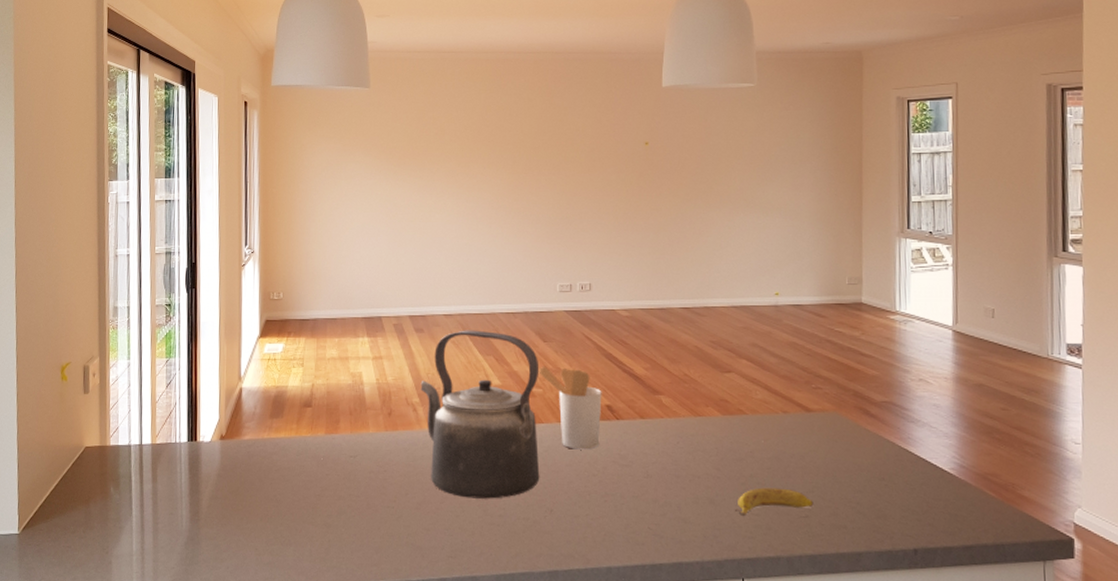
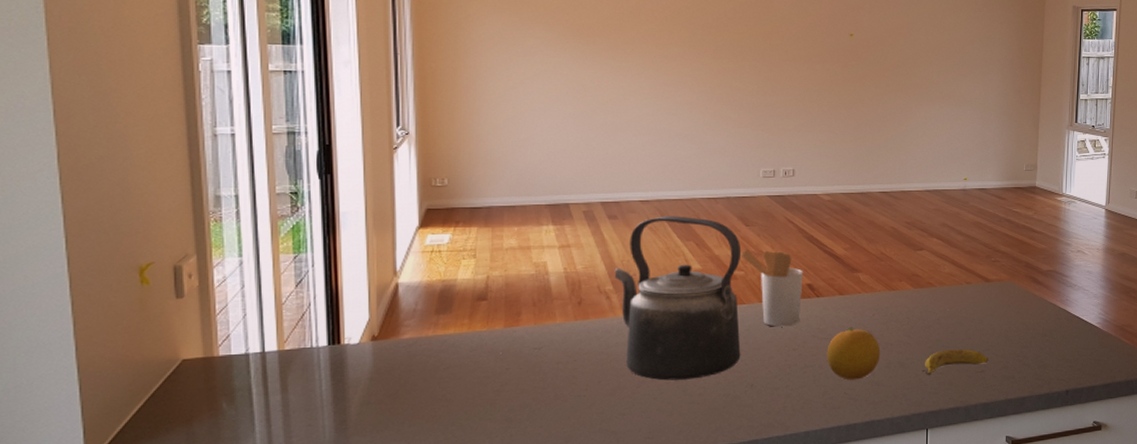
fruit: none [628,454,687,514] -> present [826,327,881,380]

